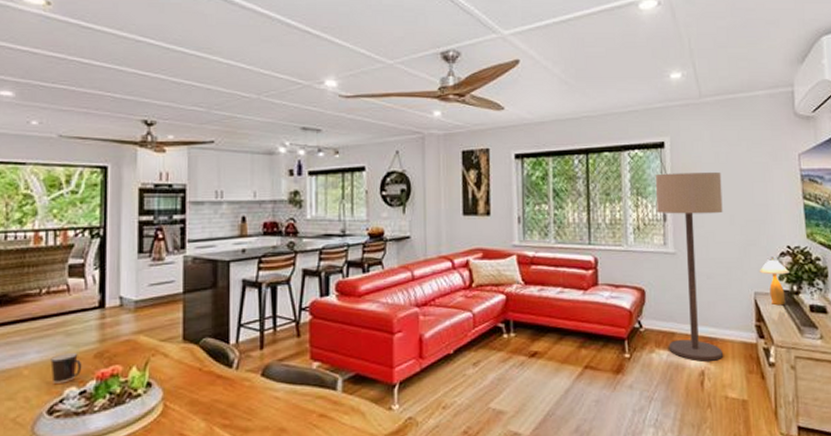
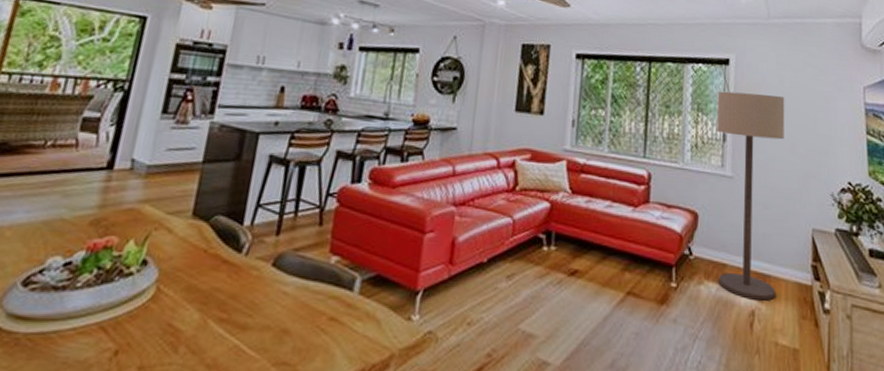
mug: present [50,353,82,384] -> none [35,216,74,251]
table lamp: present [759,258,789,306] -> none [818,193,849,247]

